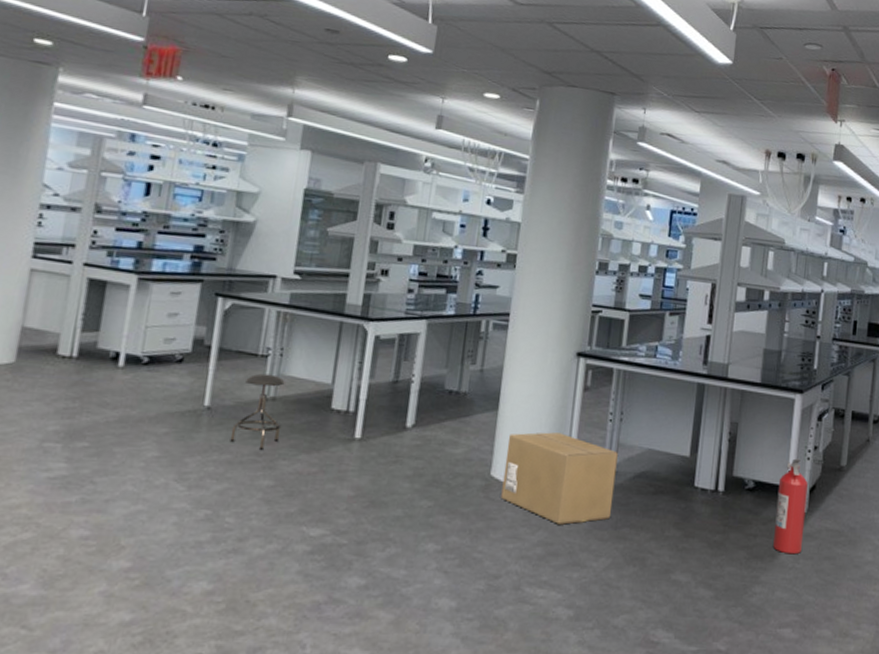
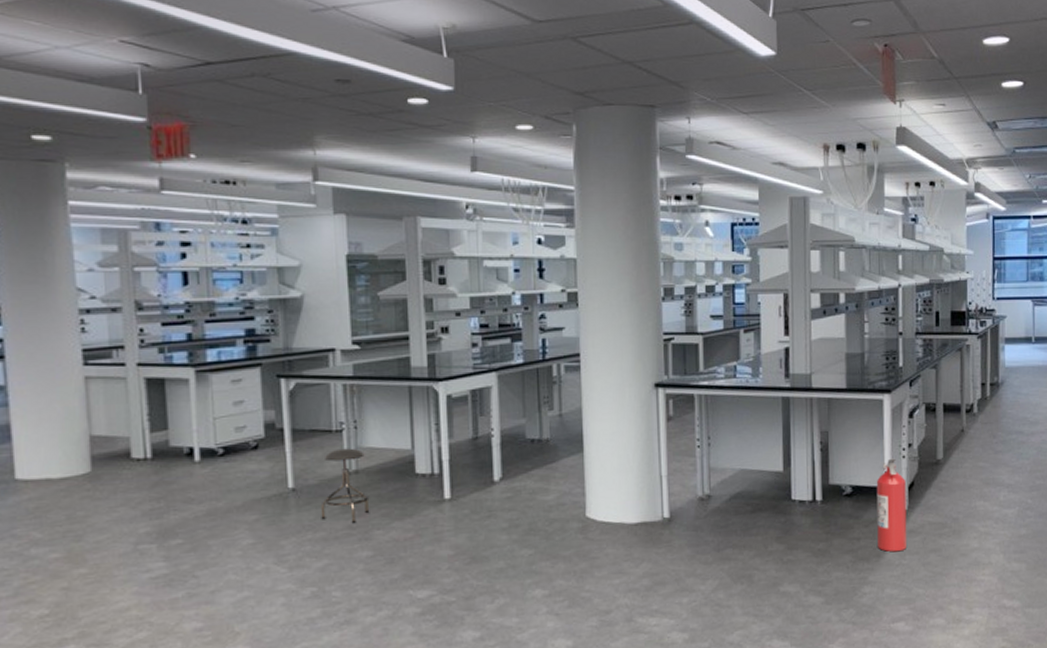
box: present [501,432,618,525] -> none [598,466,712,555]

